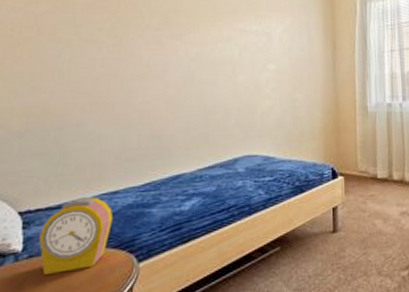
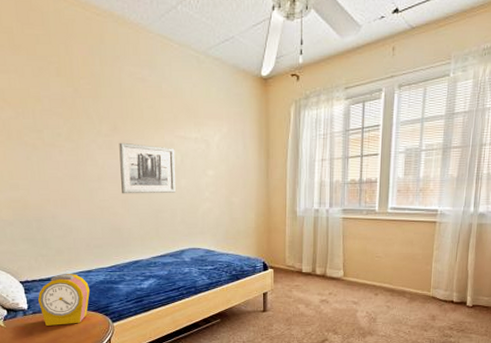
wall art: none [168,36,233,94] -> present [119,142,176,194]

